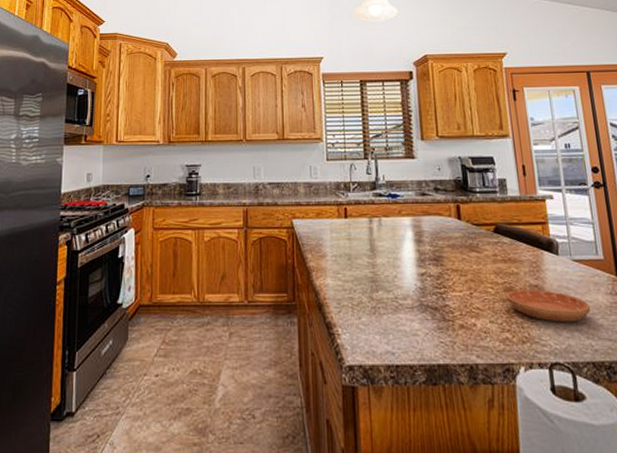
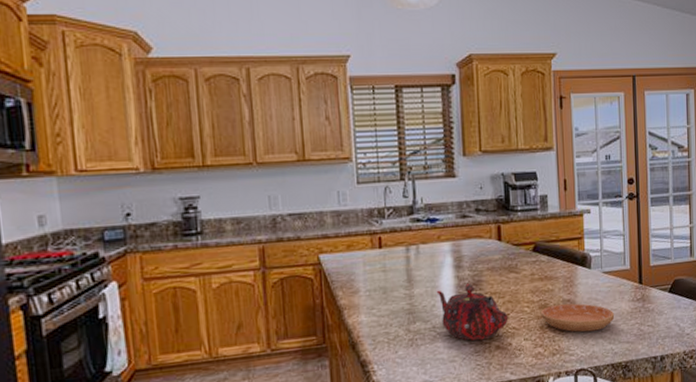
teapot: none [398,259,472,316] -> present [436,284,509,341]

